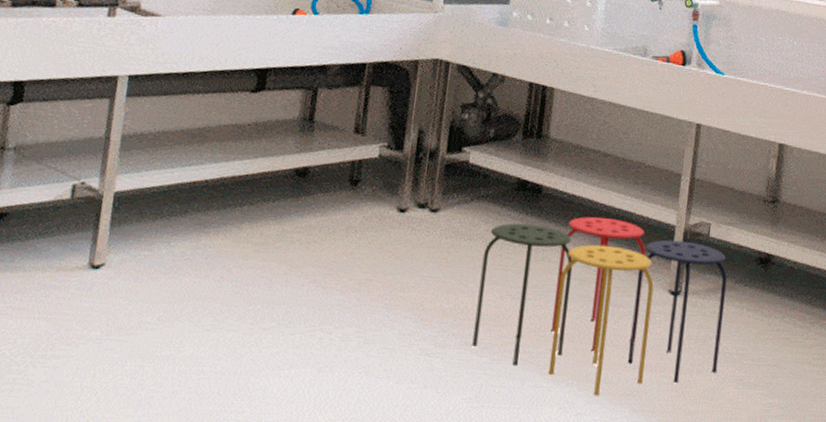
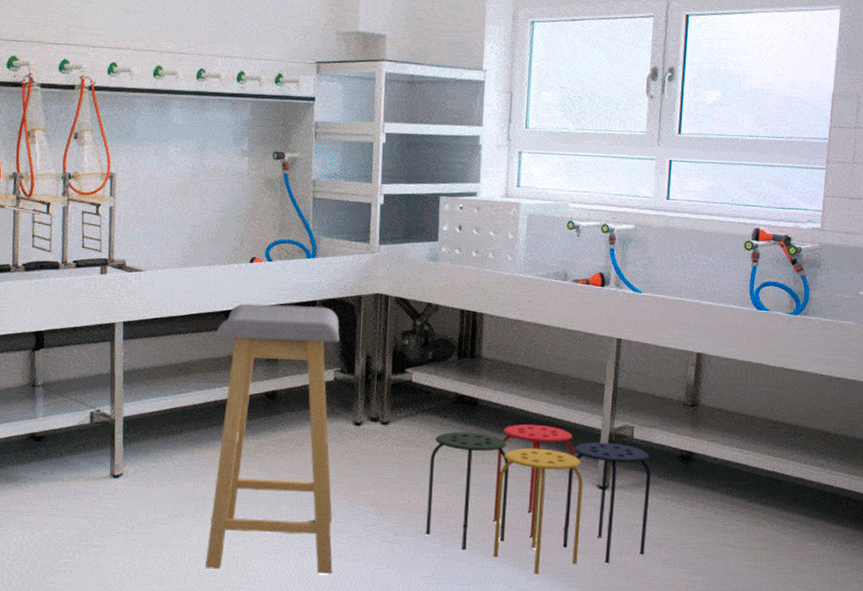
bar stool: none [198,61,391,396] -> present [205,303,340,575]

